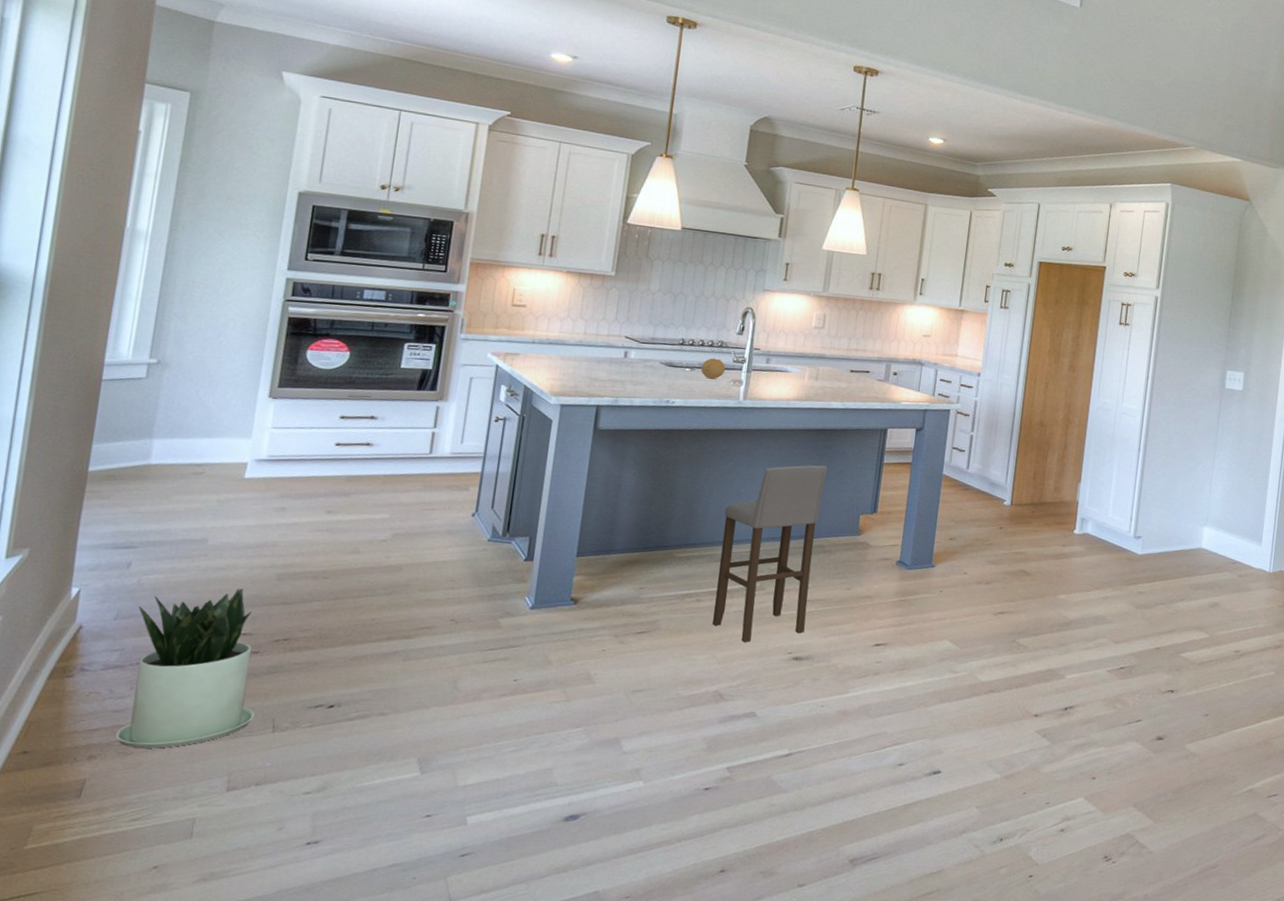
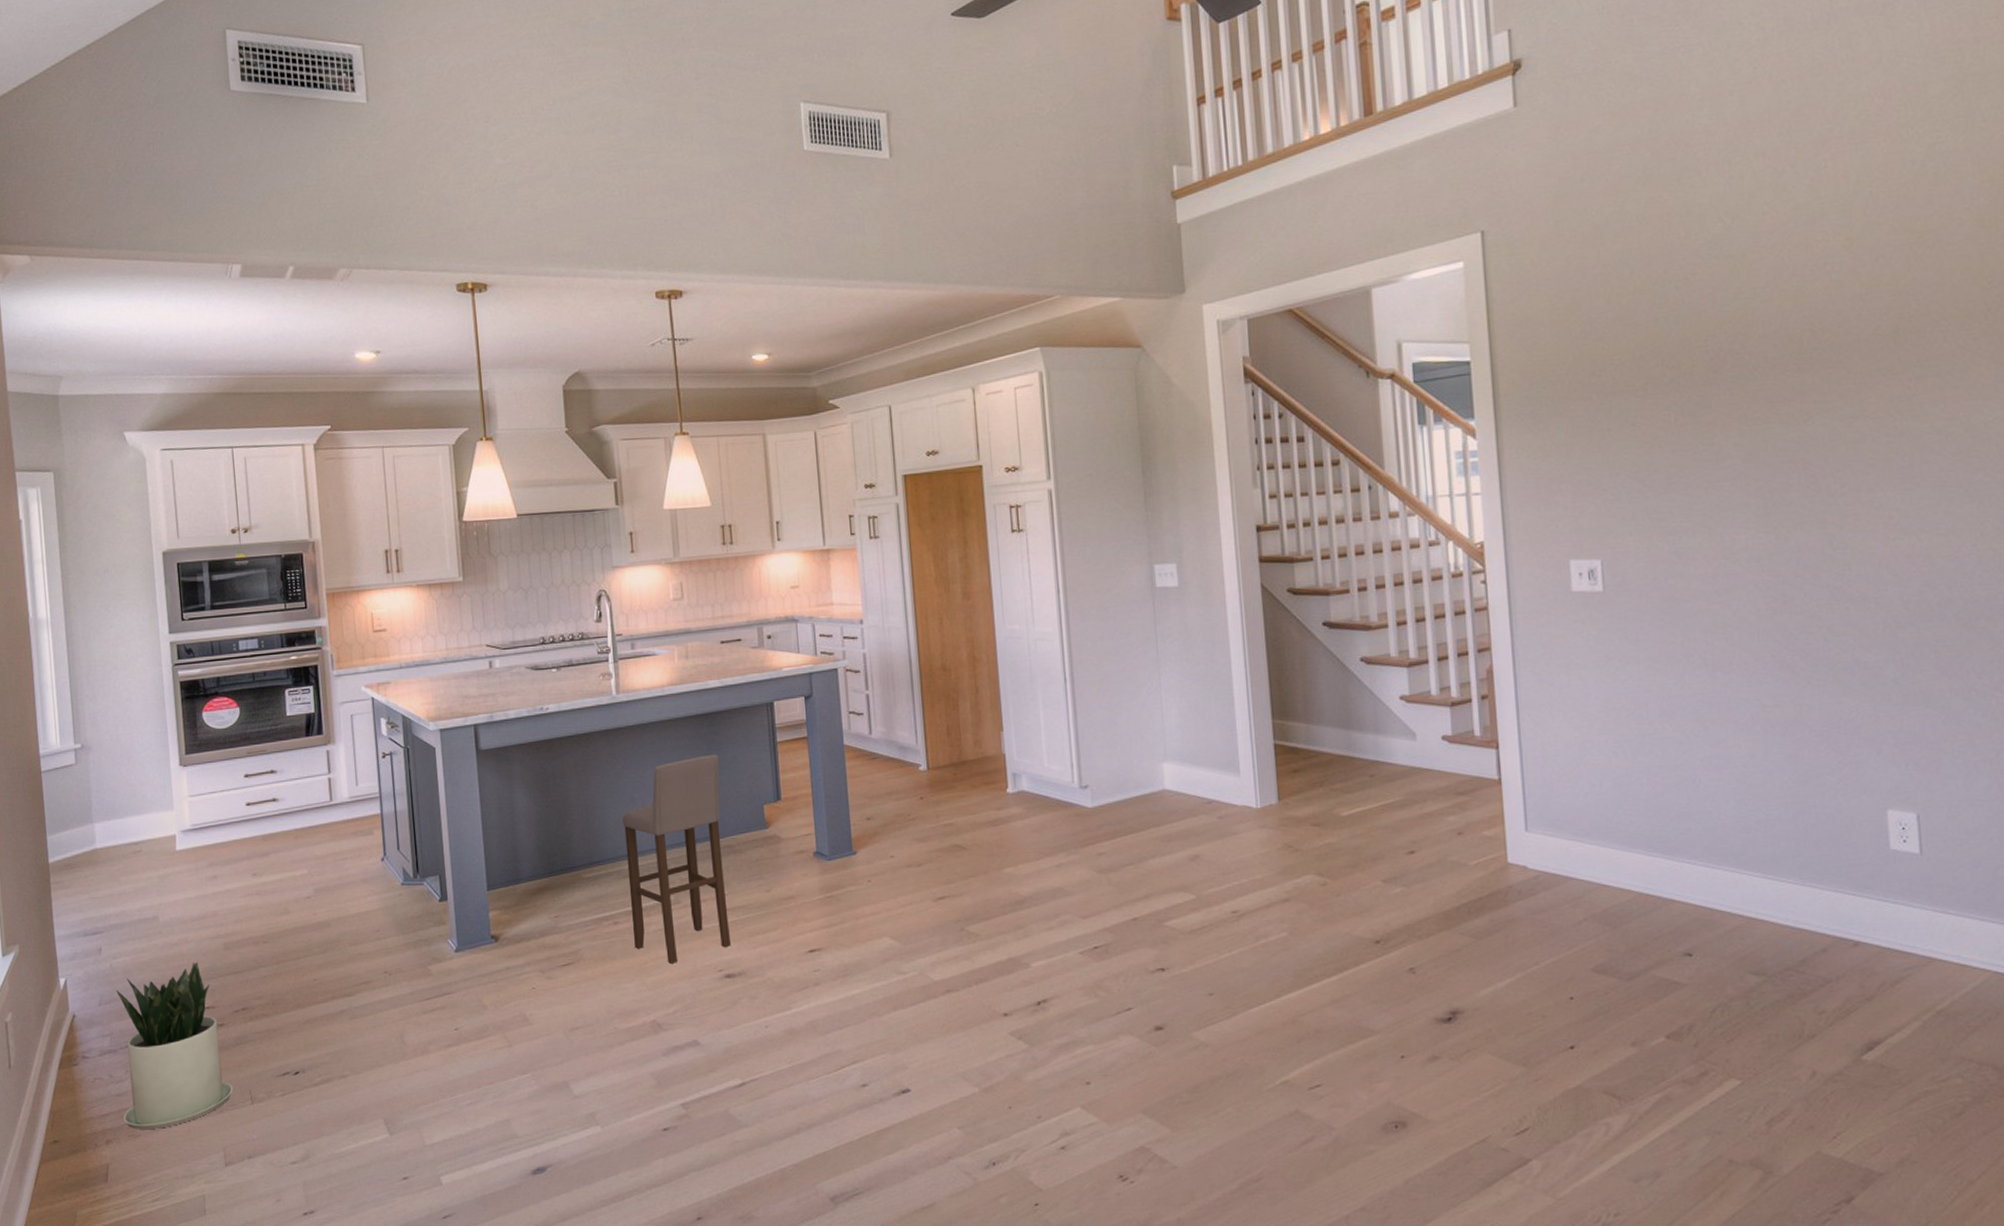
fruit: present [700,358,726,379] -> none [566,653,592,677]

